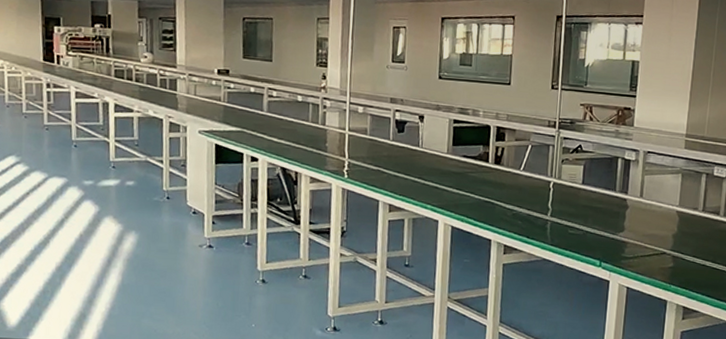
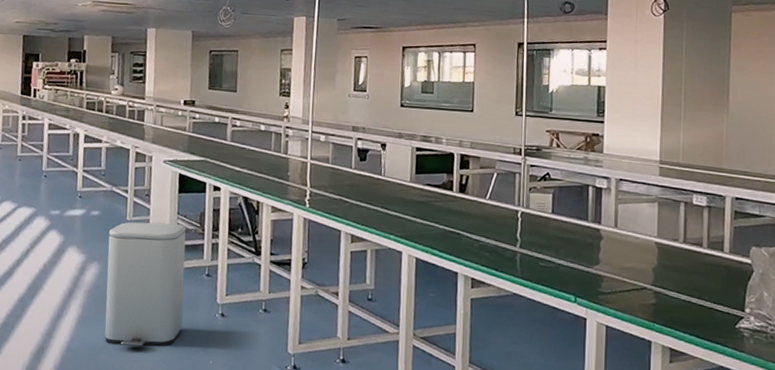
pedal bin: none [145,192,225,312] -> present [104,222,186,347]

